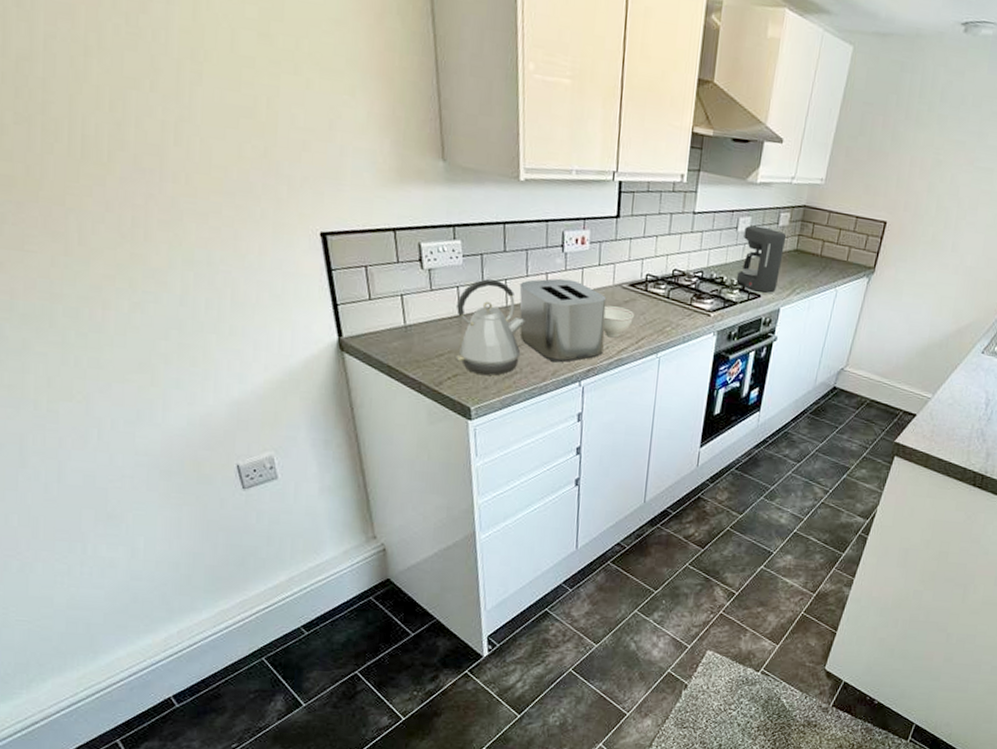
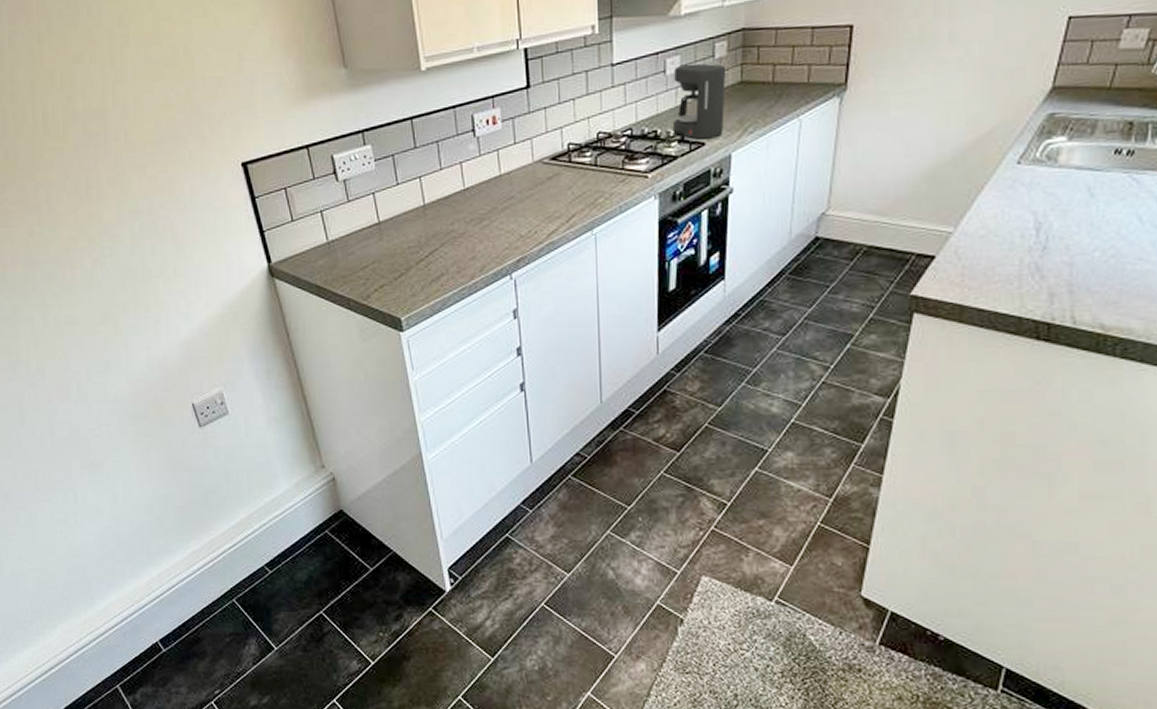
kettle: present [454,279,525,376] -> none [375,179,445,281]
toaster: present [519,278,607,362] -> none [434,164,532,257]
bowl: present [603,305,635,338] -> none [527,185,562,220]

